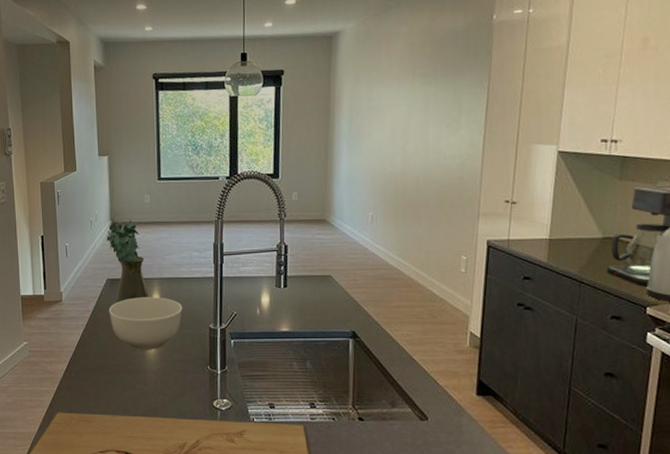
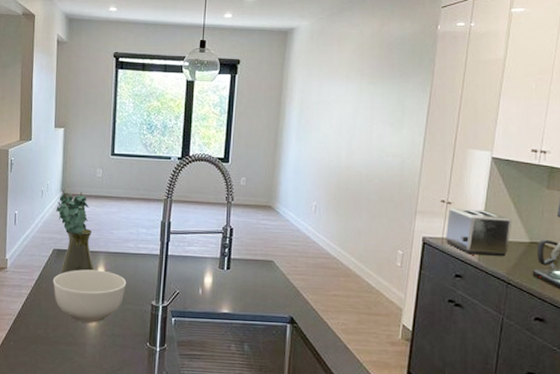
toaster: none [512,207,583,256] -> present [446,208,512,257]

